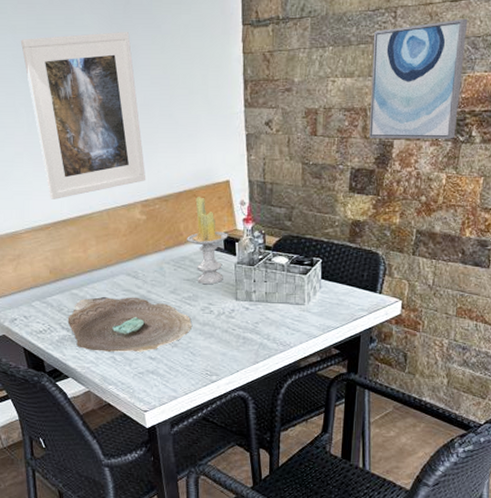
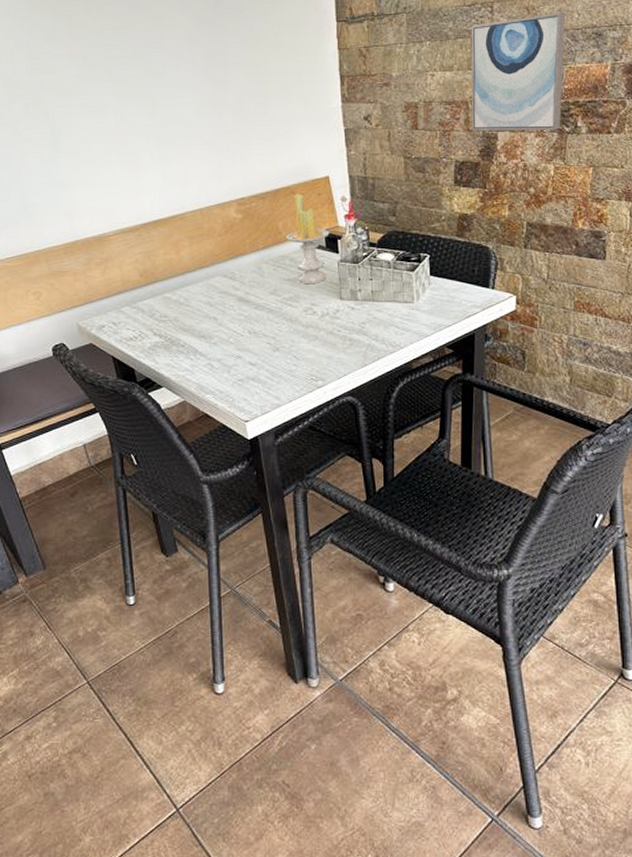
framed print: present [20,32,146,199] -> none [107,30,242,200]
decorative bowl: present [67,296,193,352] -> none [160,299,295,358]

